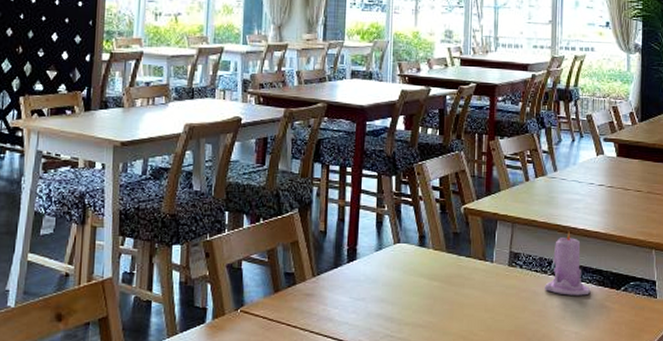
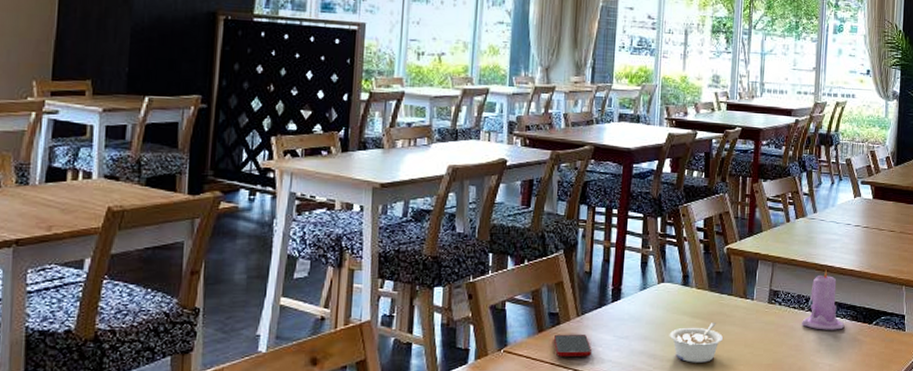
cell phone: none [289,294,328,318] -> present [553,334,591,357]
legume: none [406,286,462,327] -> present [669,323,723,363]

